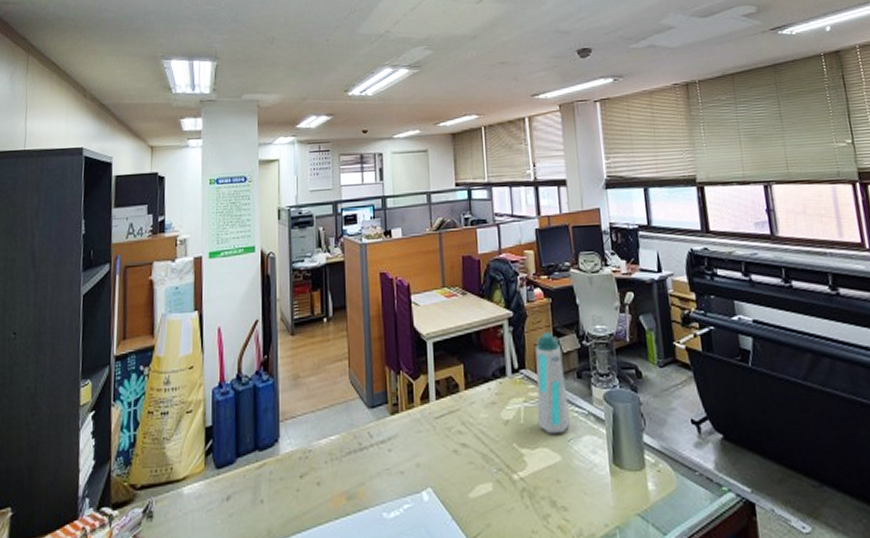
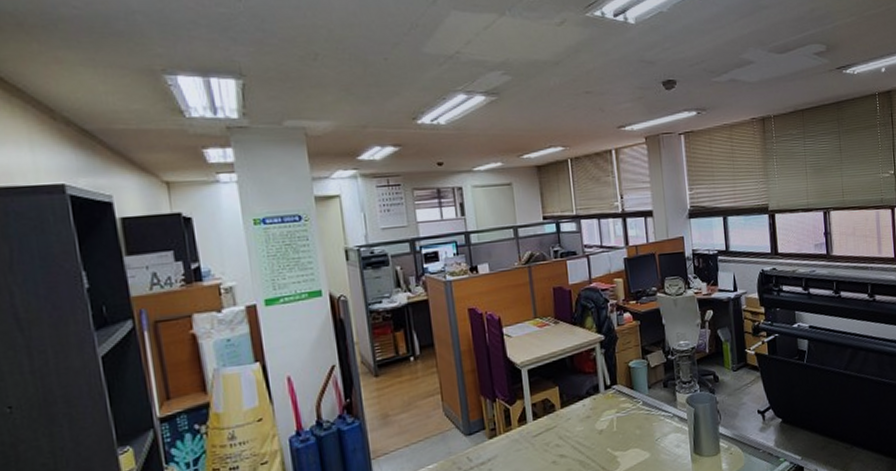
water bottle: present [535,332,570,434] -> none [626,350,657,437]

